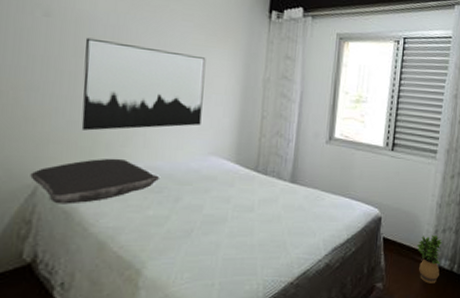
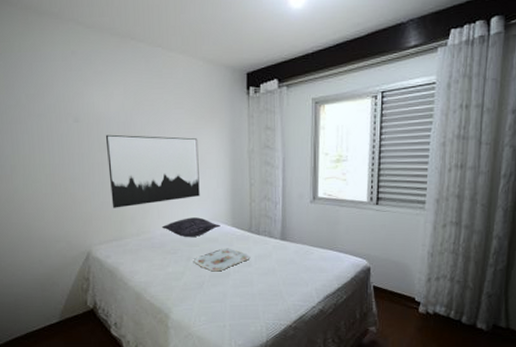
pillow: present [30,158,159,204] -> none [83,228,173,266]
pillow: none [146,149,222,173] -> present [161,217,221,237]
serving tray: none [183,188,254,217] -> present [194,248,251,272]
potted plant: present [416,235,443,283] -> none [408,282,437,328]

